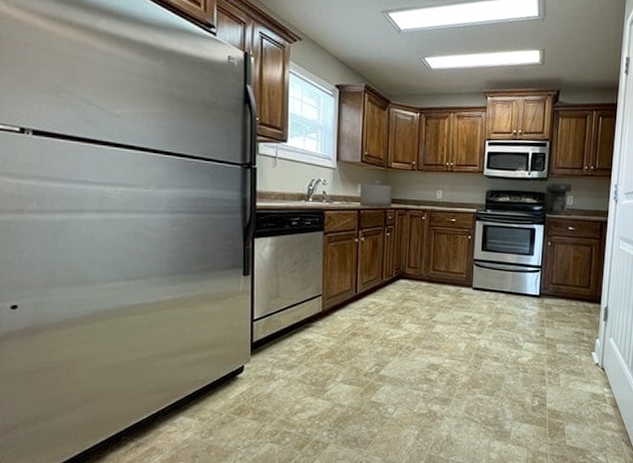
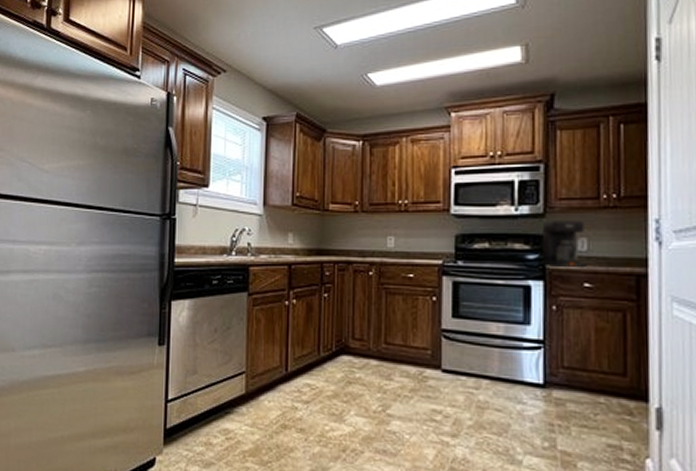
canister: present [359,180,393,207] -> none [290,227,331,260]

